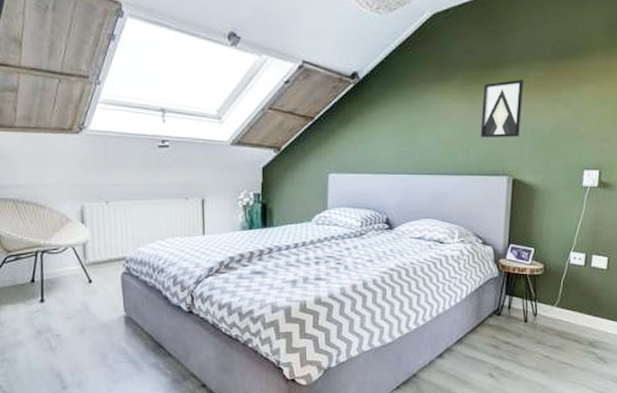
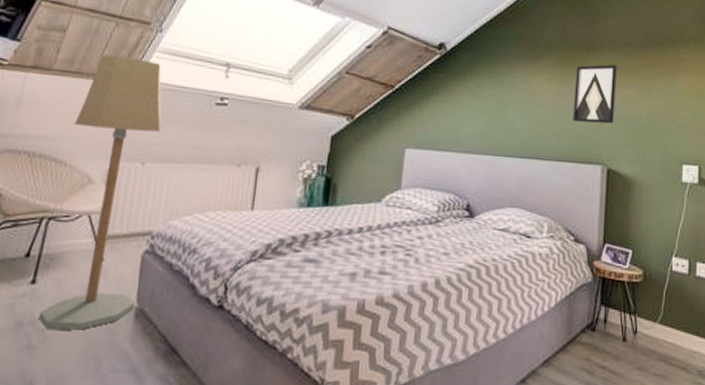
floor lamp: none [44,109,124,334] -> present [38,54,162,330]

